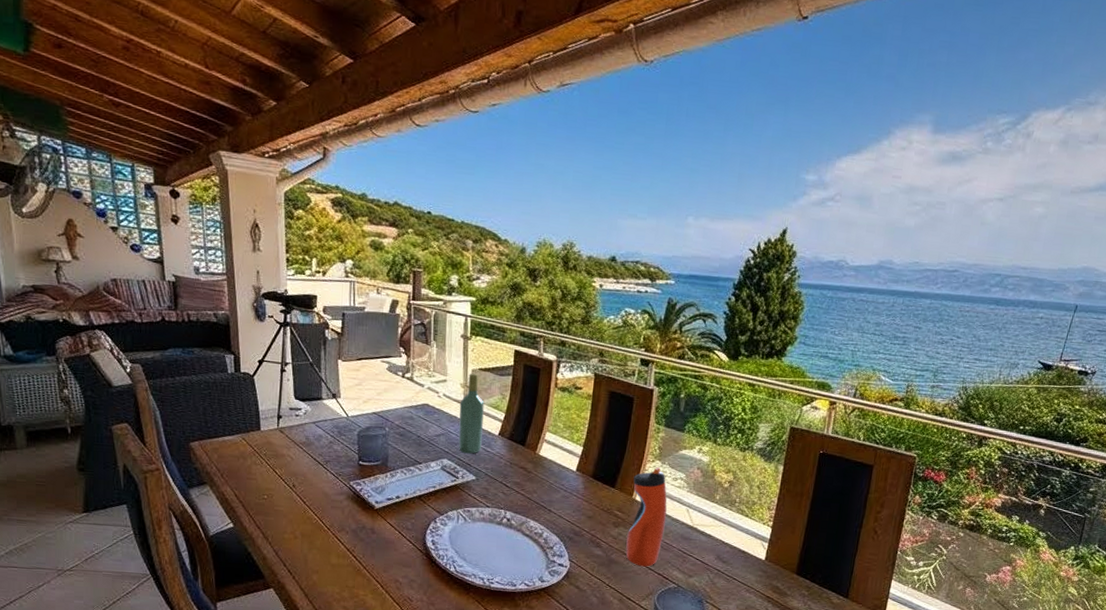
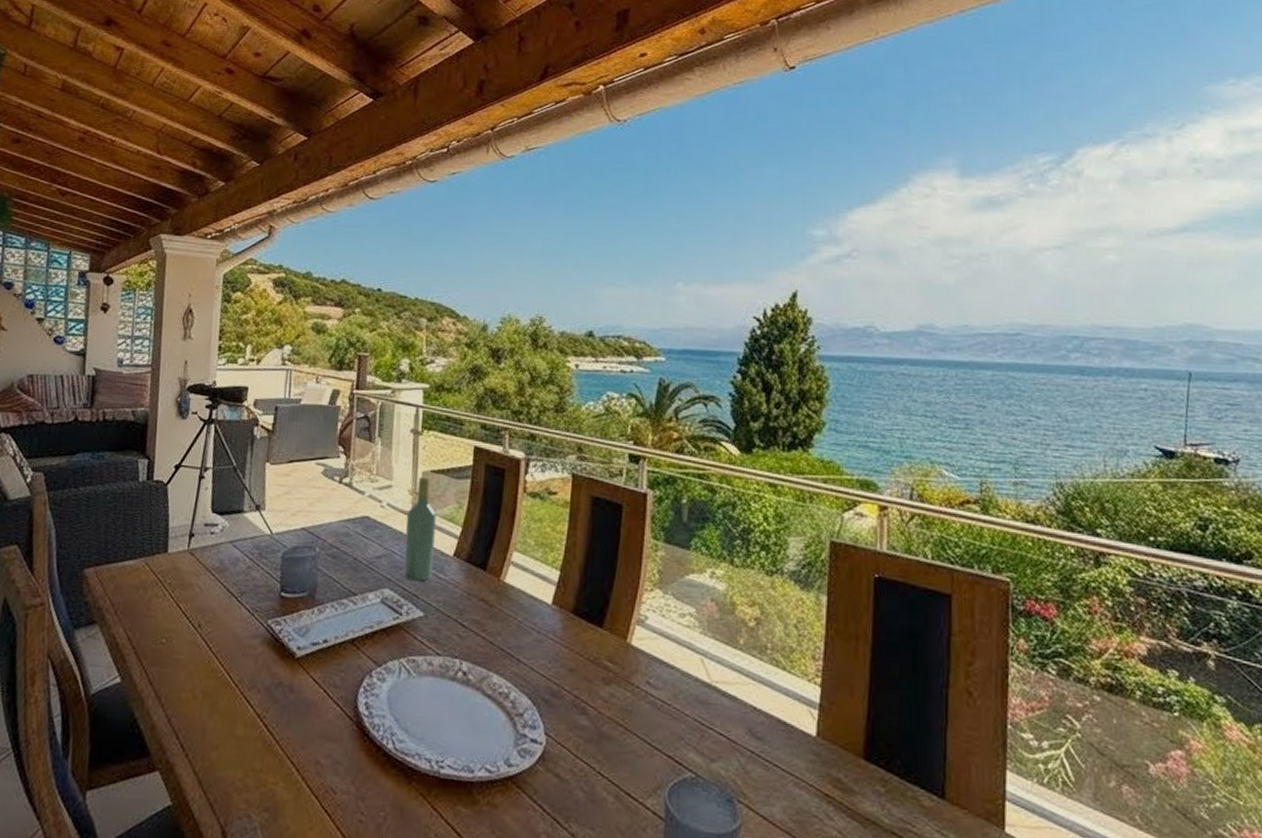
water bottle: present [625,466,667,567] -> none [621,597,674,746]

